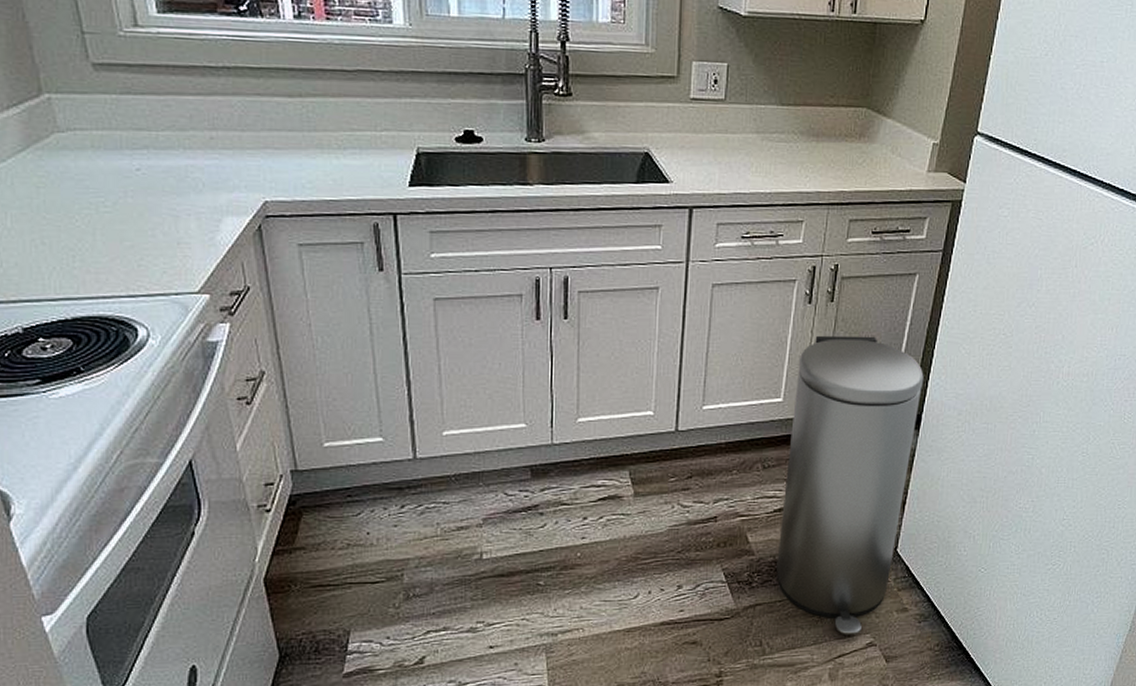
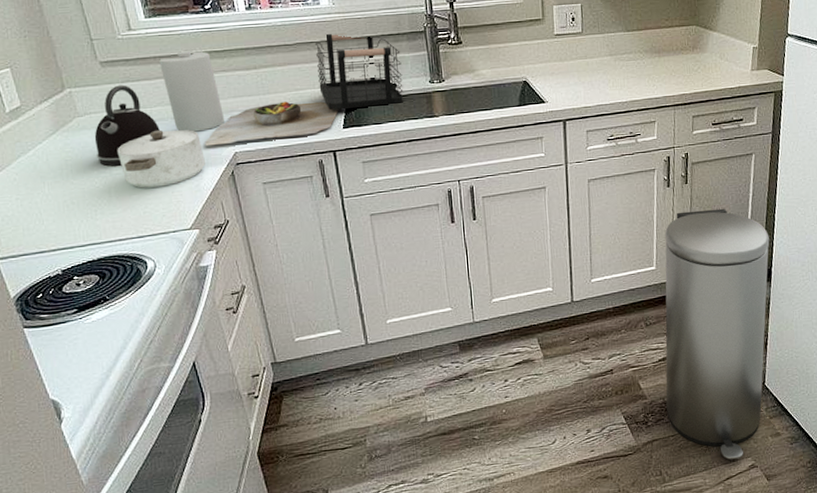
kettle: none [78,96,167,202] -> present [94,84,160,167]
cooking pot: none [108,161,224,235] -> present [117,129,205,188]
paper towel holder: none [173,62,255,170] -> present [159,51,225,132]
cutting board: none [226,143,405,190] -> present [205,101,339,146]
dish rack: none [382,62,492,164] -> present [316,33,404,110]

